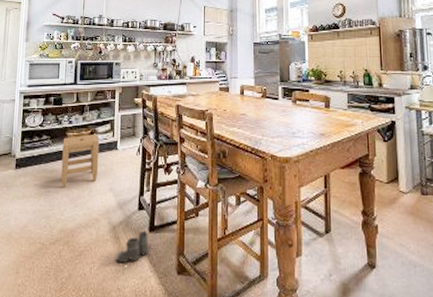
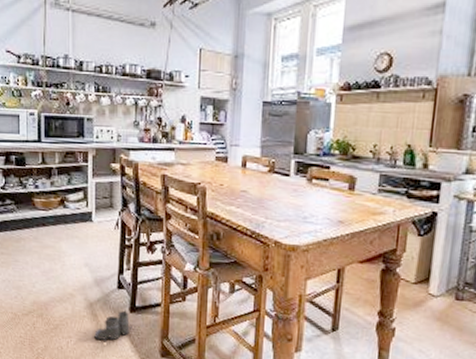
stool: present [61,133,100,188] -> none [29,201,71,259]

